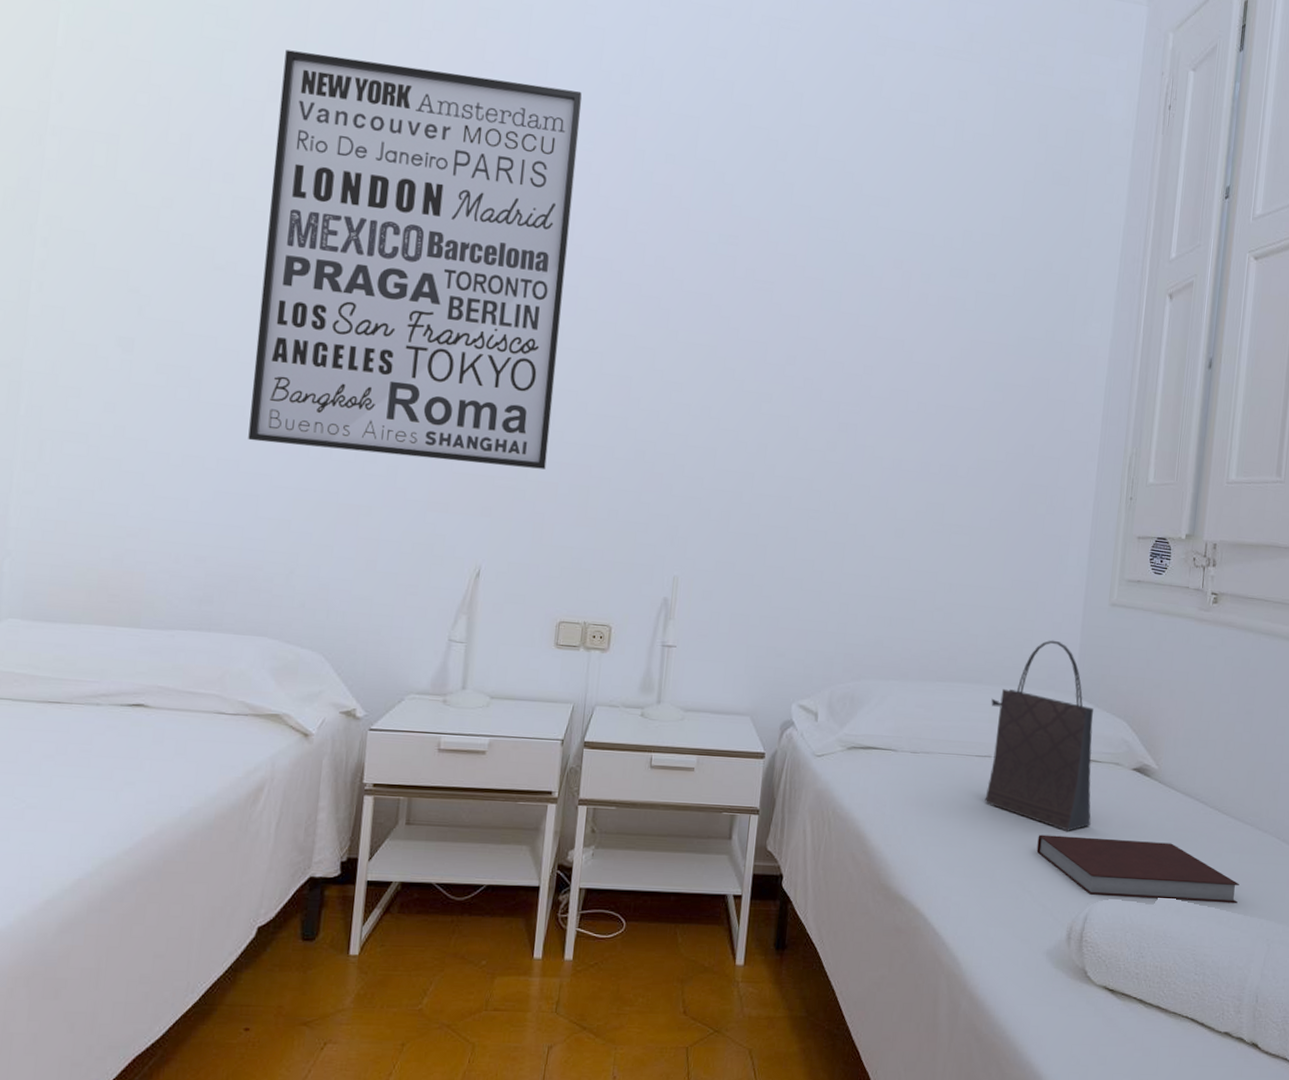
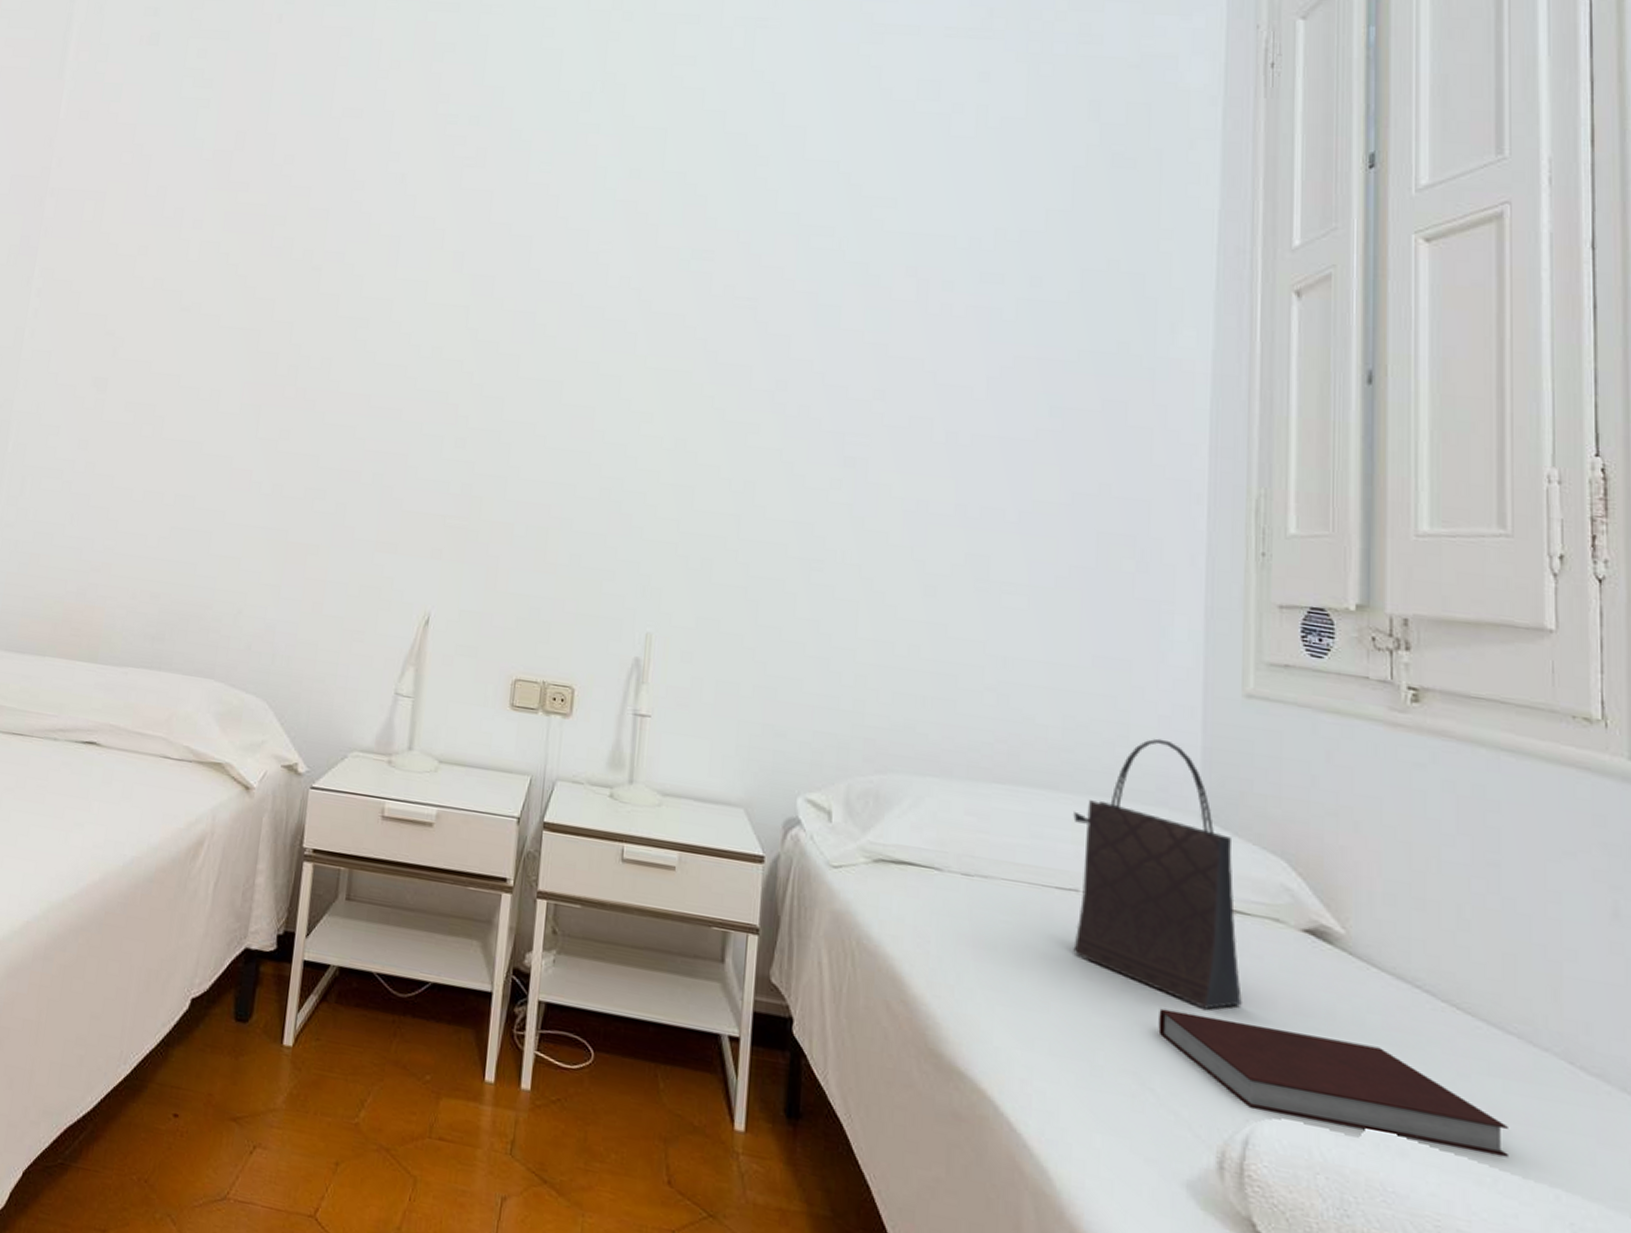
wall art: present [248,49,583,469] -> none [204,101,540,509]

